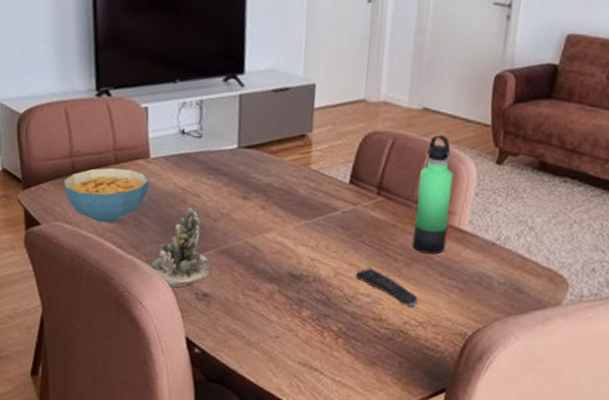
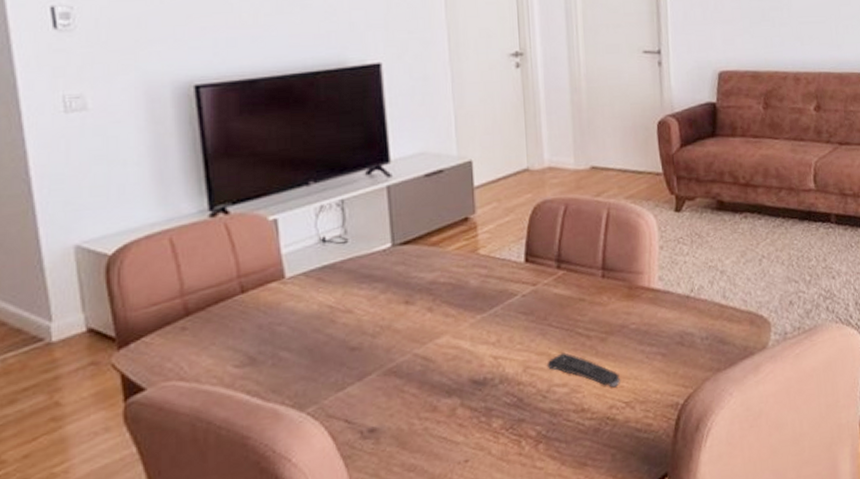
cereal bowl: present [63,167,150,223] -> none [173,296,288,370]
succulent planter: present [150,207,212,288] -> none [298,327,377,432]
thermos bottle: present [412,134,453,254] -> none [599,191,640,323]

